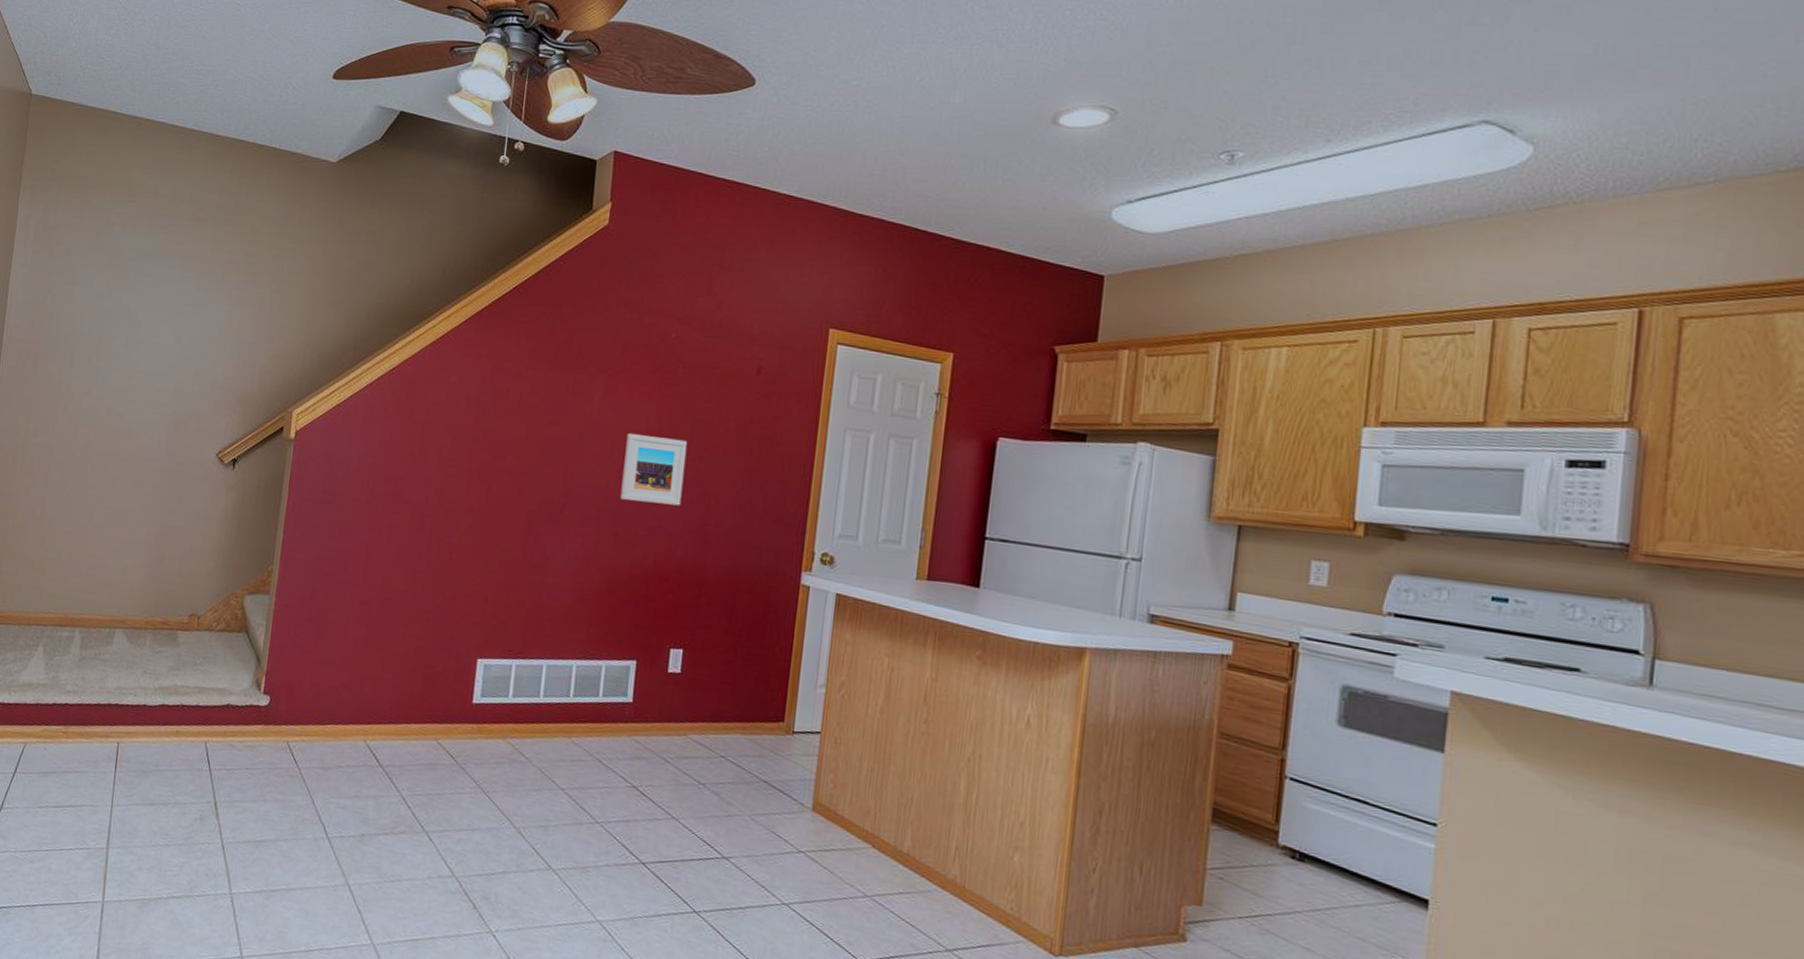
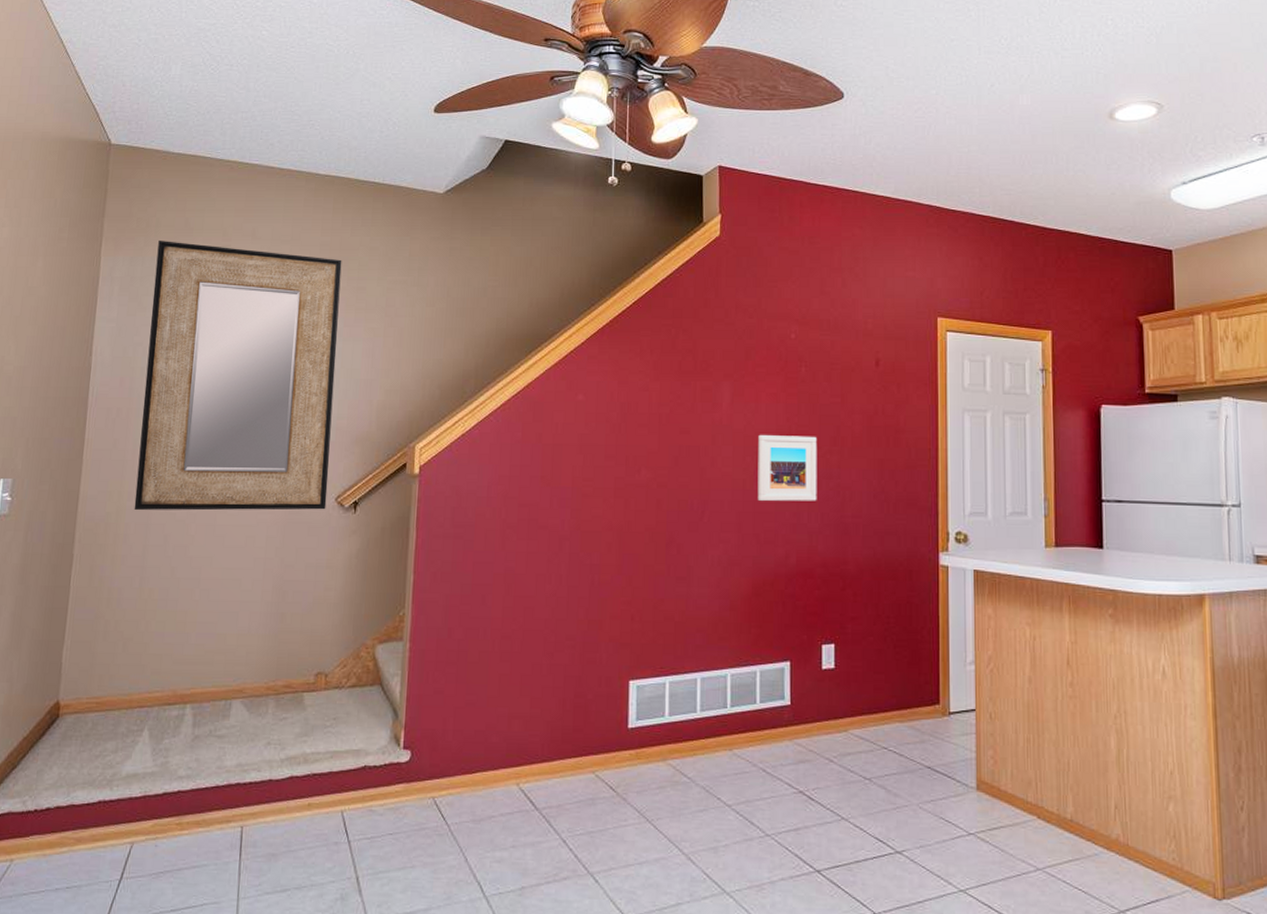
home mirror: none [38,192,236,464] -> present [134,241,342,511]

